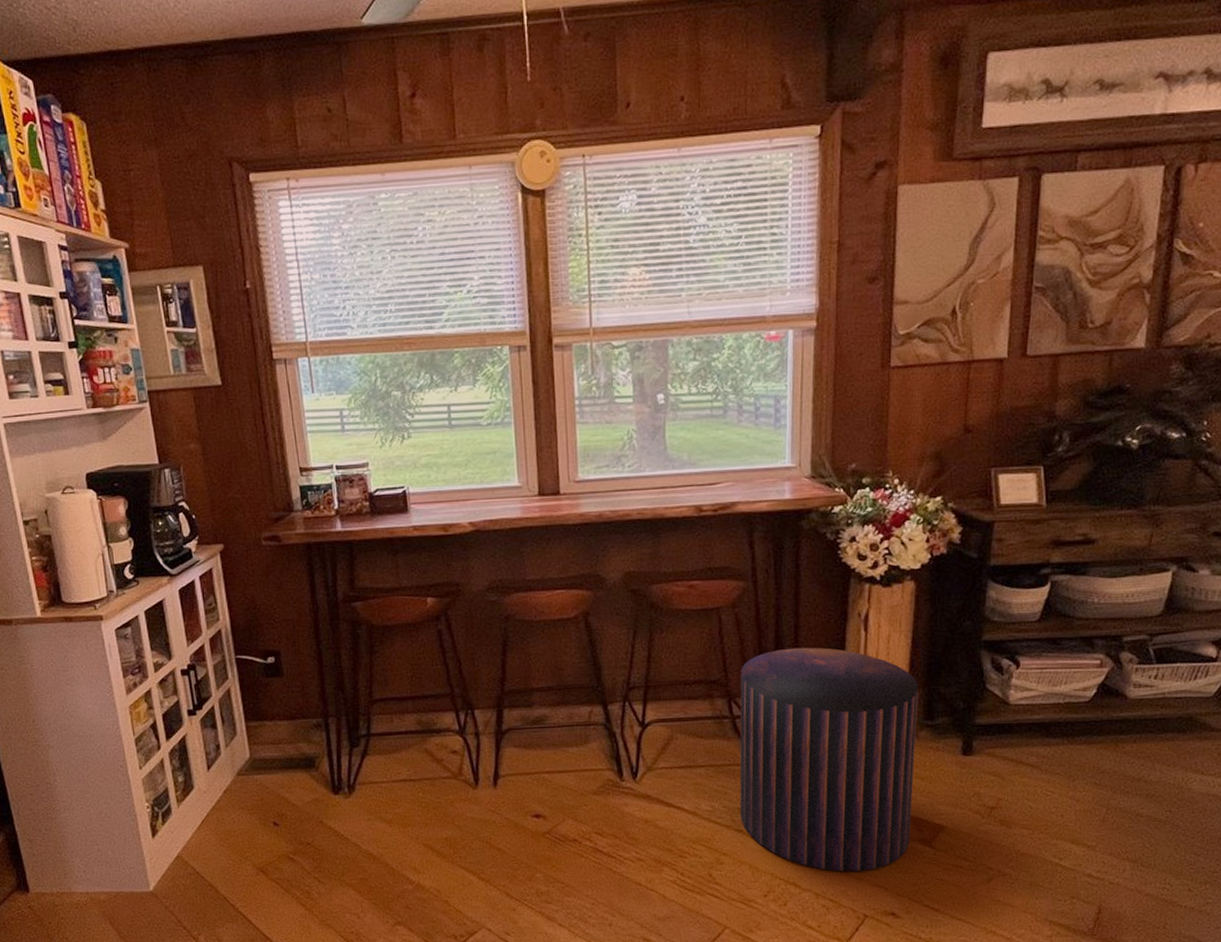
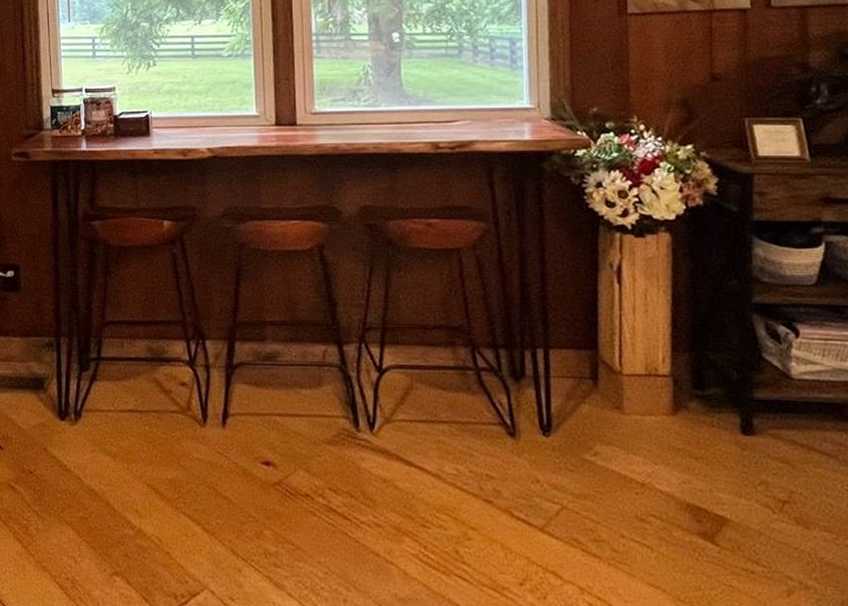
pouf: present [740,647,918,872] -> none [484,297,688,565]

